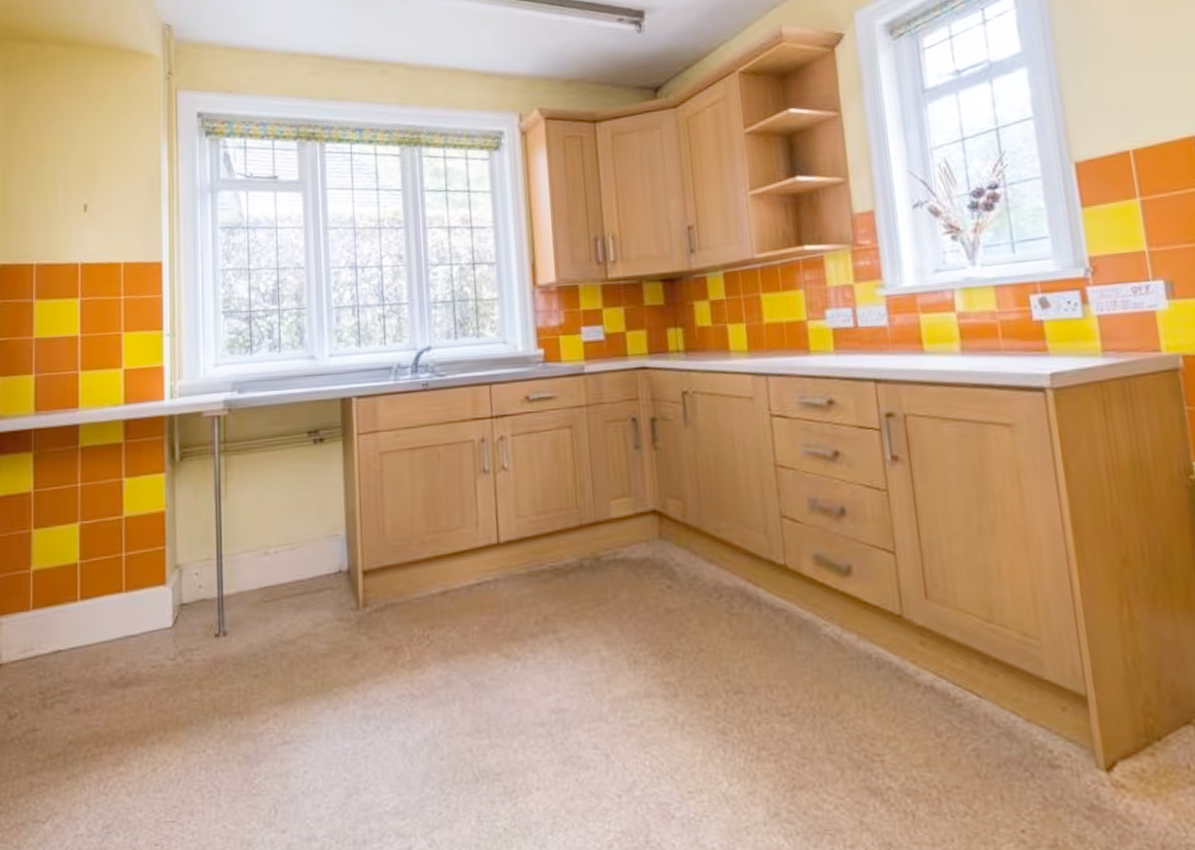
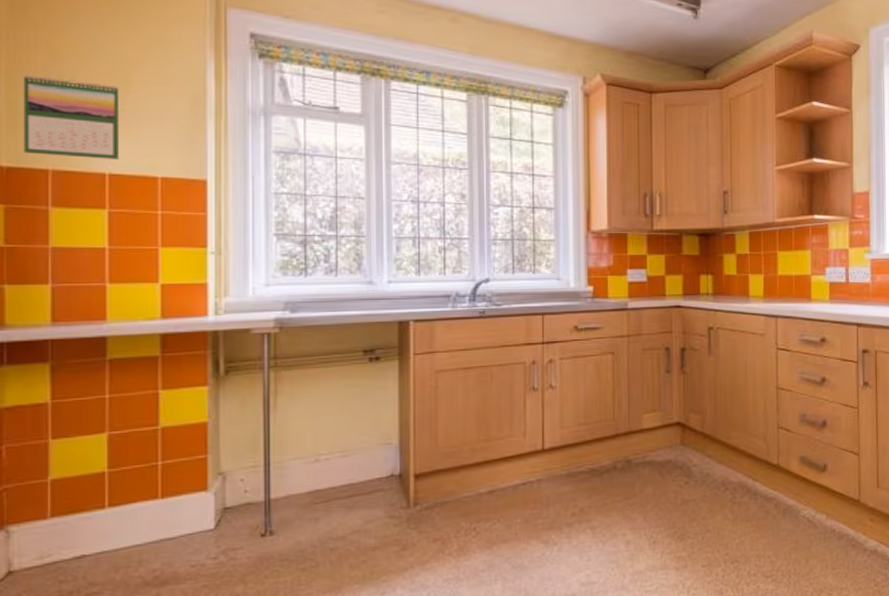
calendar: none [14,176,90,251] -> present [23,74,120,159]

